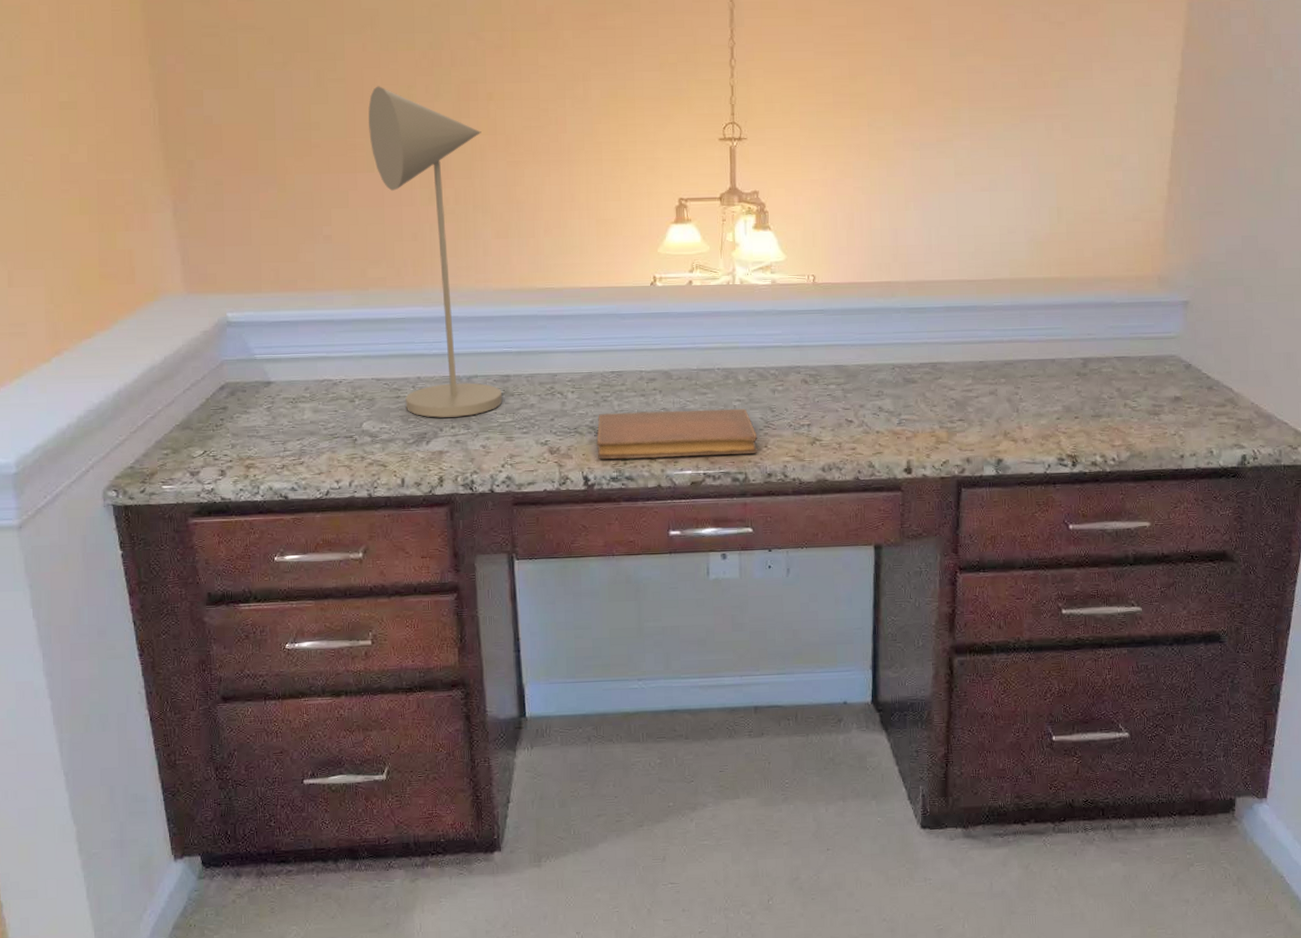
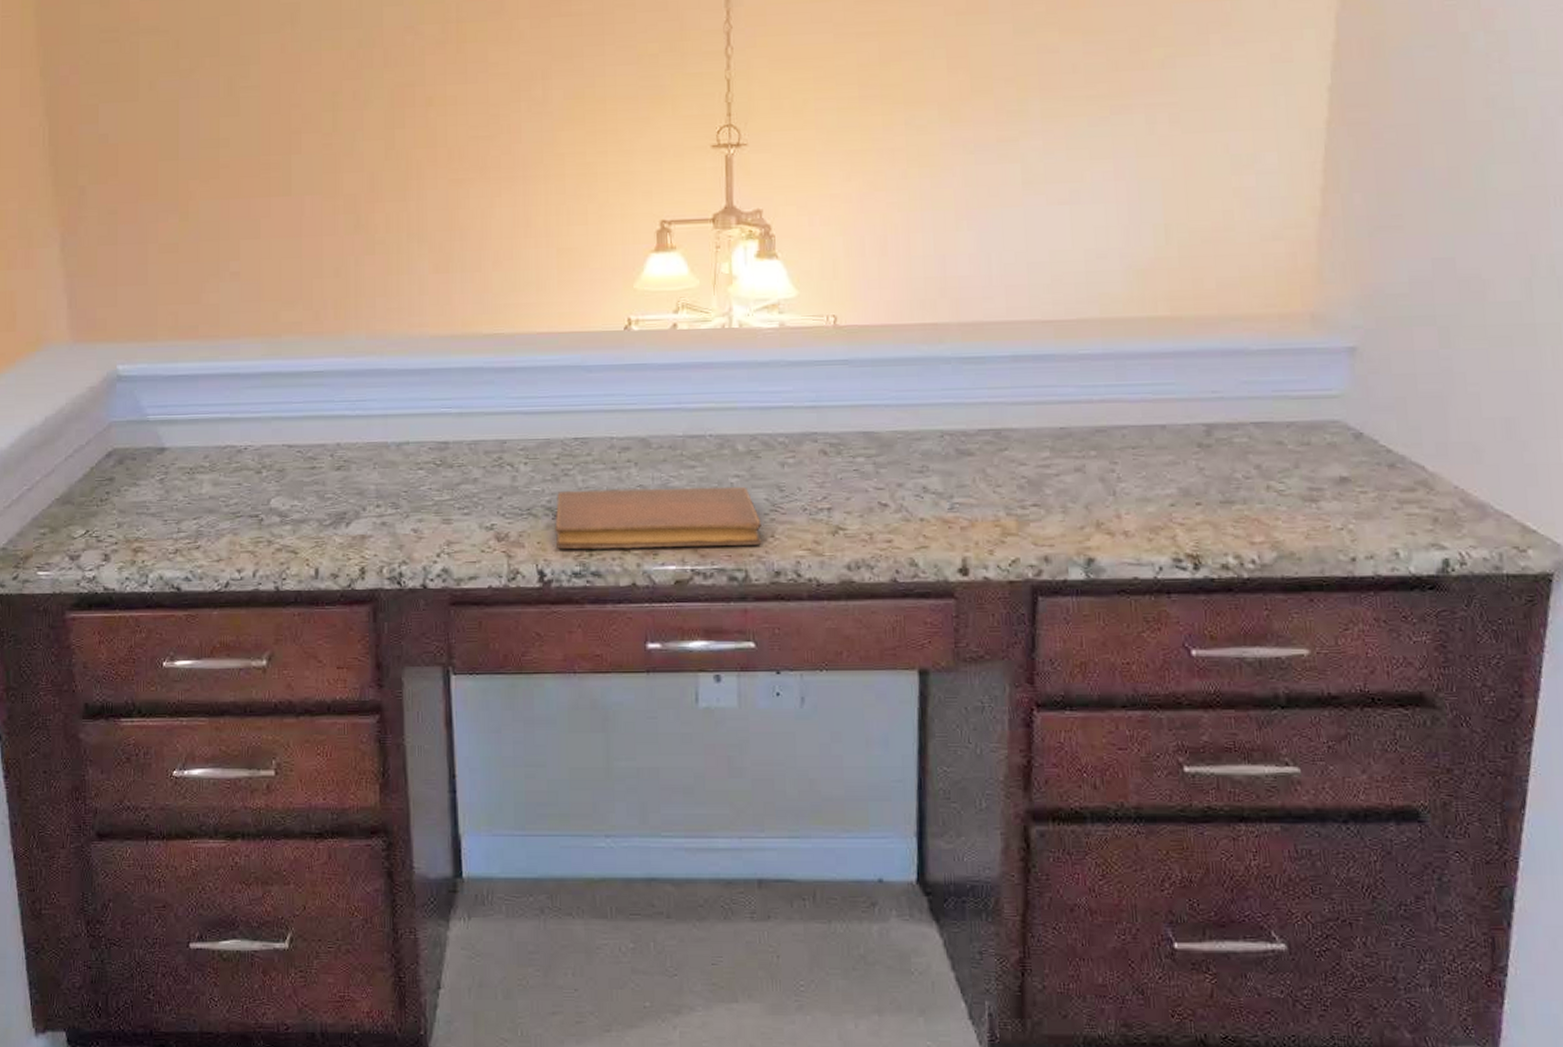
desk lamp: present [368,86,503,418] -> none [286,93,439,494]

